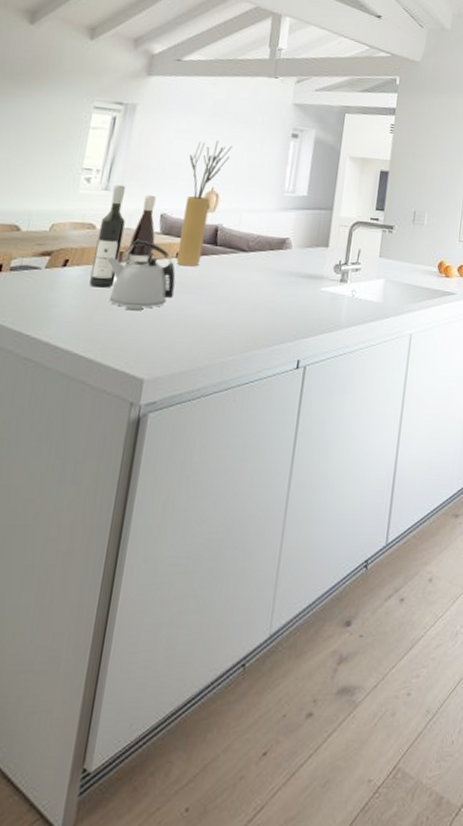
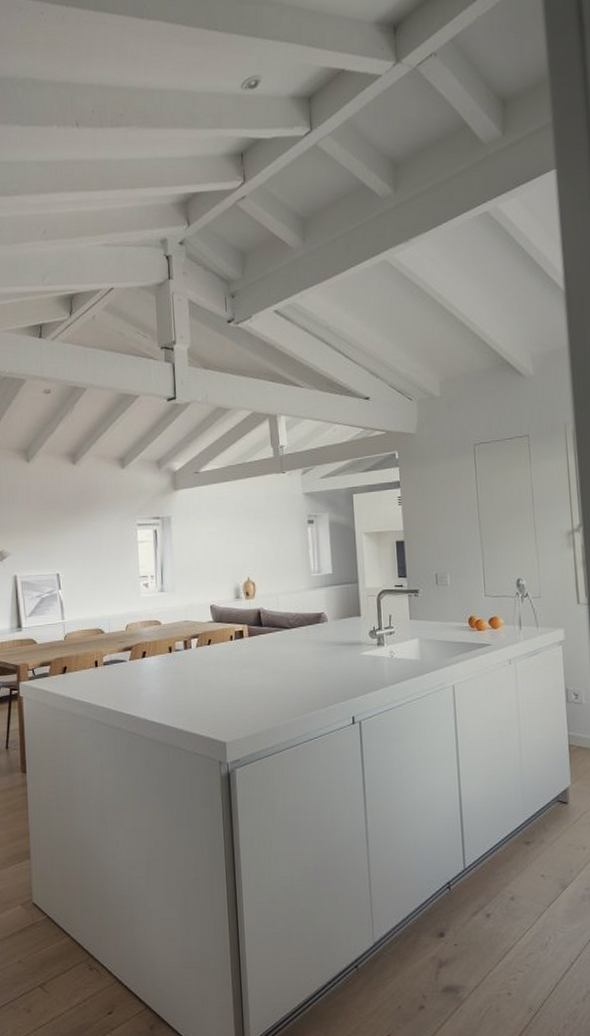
bottle: present [89,184,126,288] -> none [163,585,185,672]
kettle: present [106,239,176,310] -> none [175,628,236,686]
bottle: present [125,194,156,265] -> none [190,590,211,651]
vase: present [176,141,233,267] -> none [223,537,258,647]

